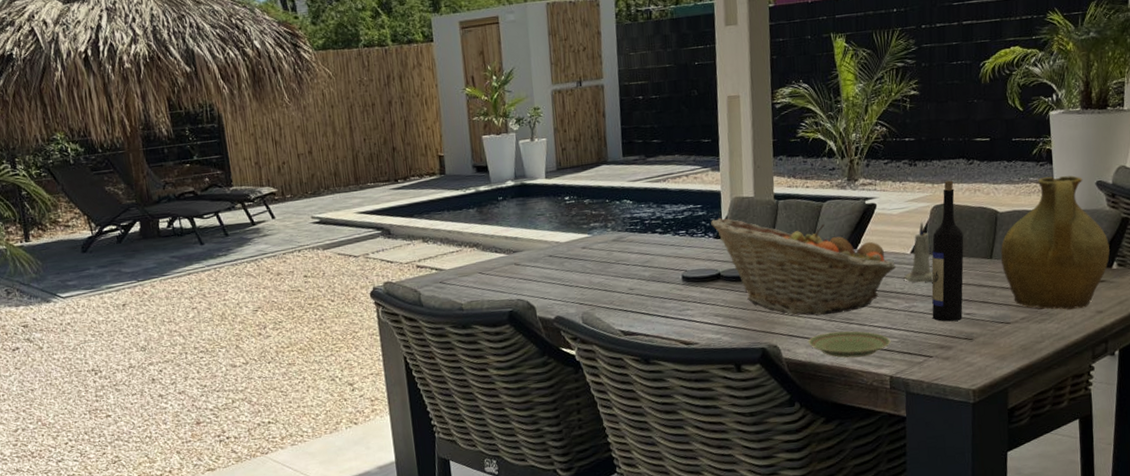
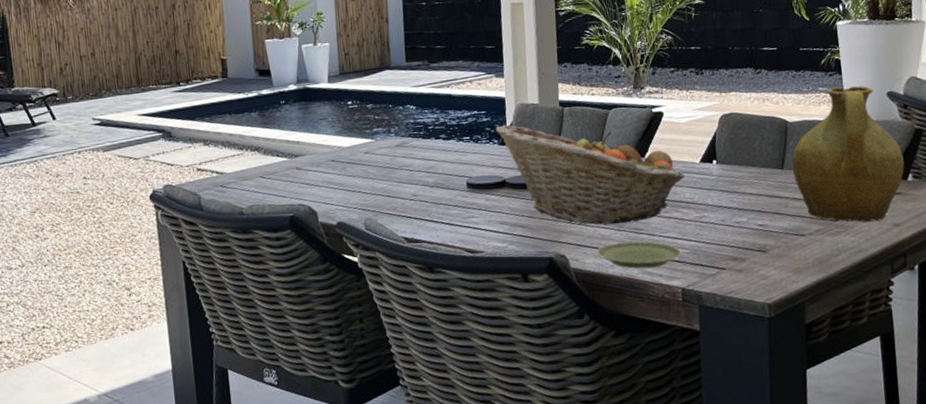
candle: present [903,222,934,283] -> none [693,131,724,193]
wine bottle: present [931,180,964,322] -> none [721,89,755,233]

